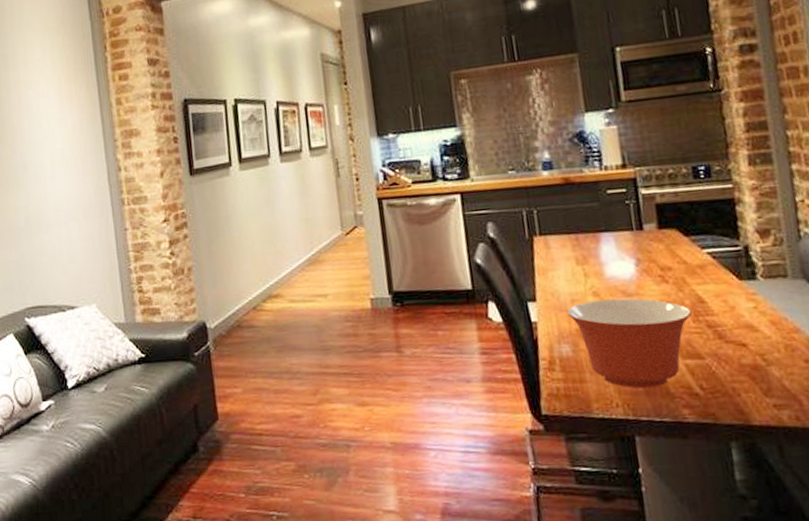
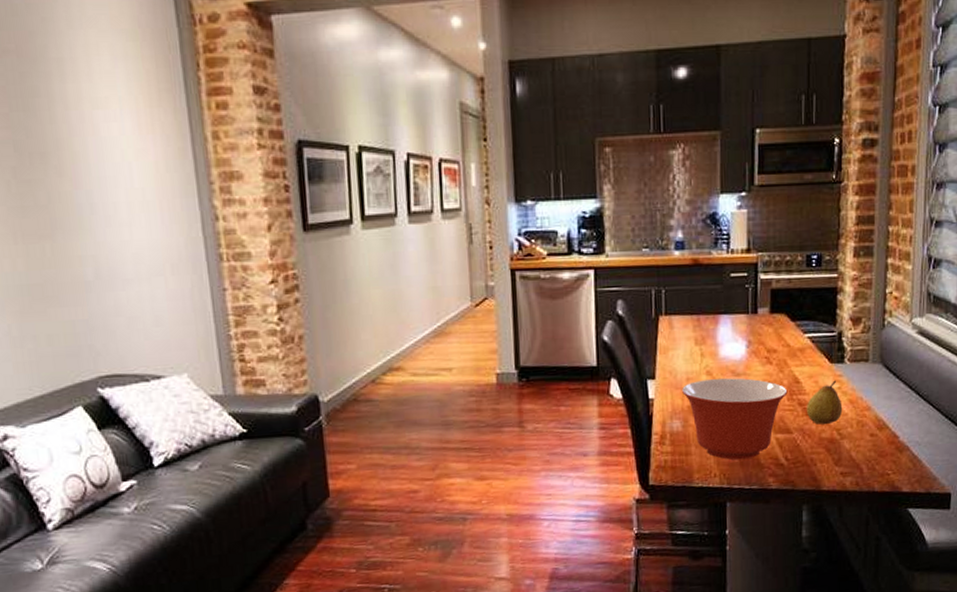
fruit: none [717,299,765,349] -> present [806,380,843,425]

